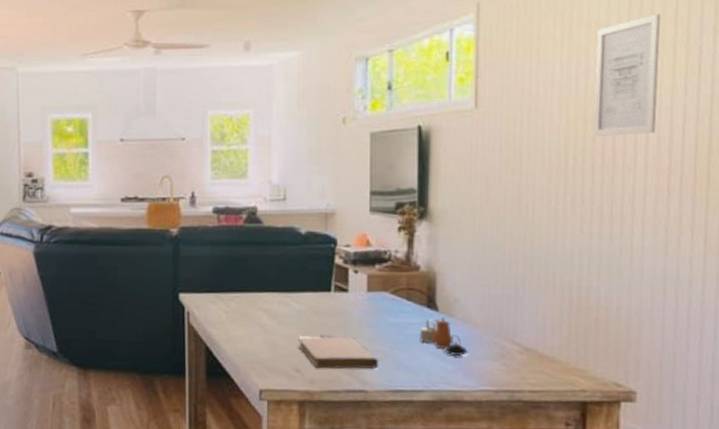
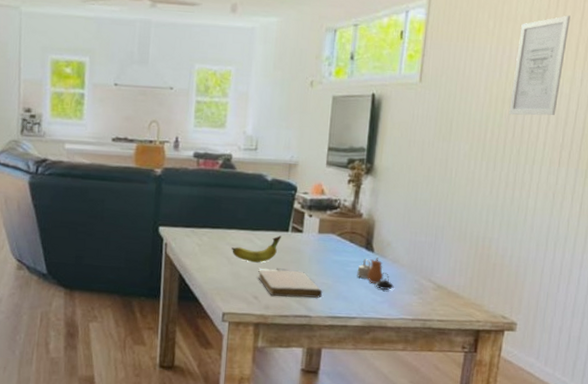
fruit: none [264,297,323,330] -> present [231,235,281,263]

